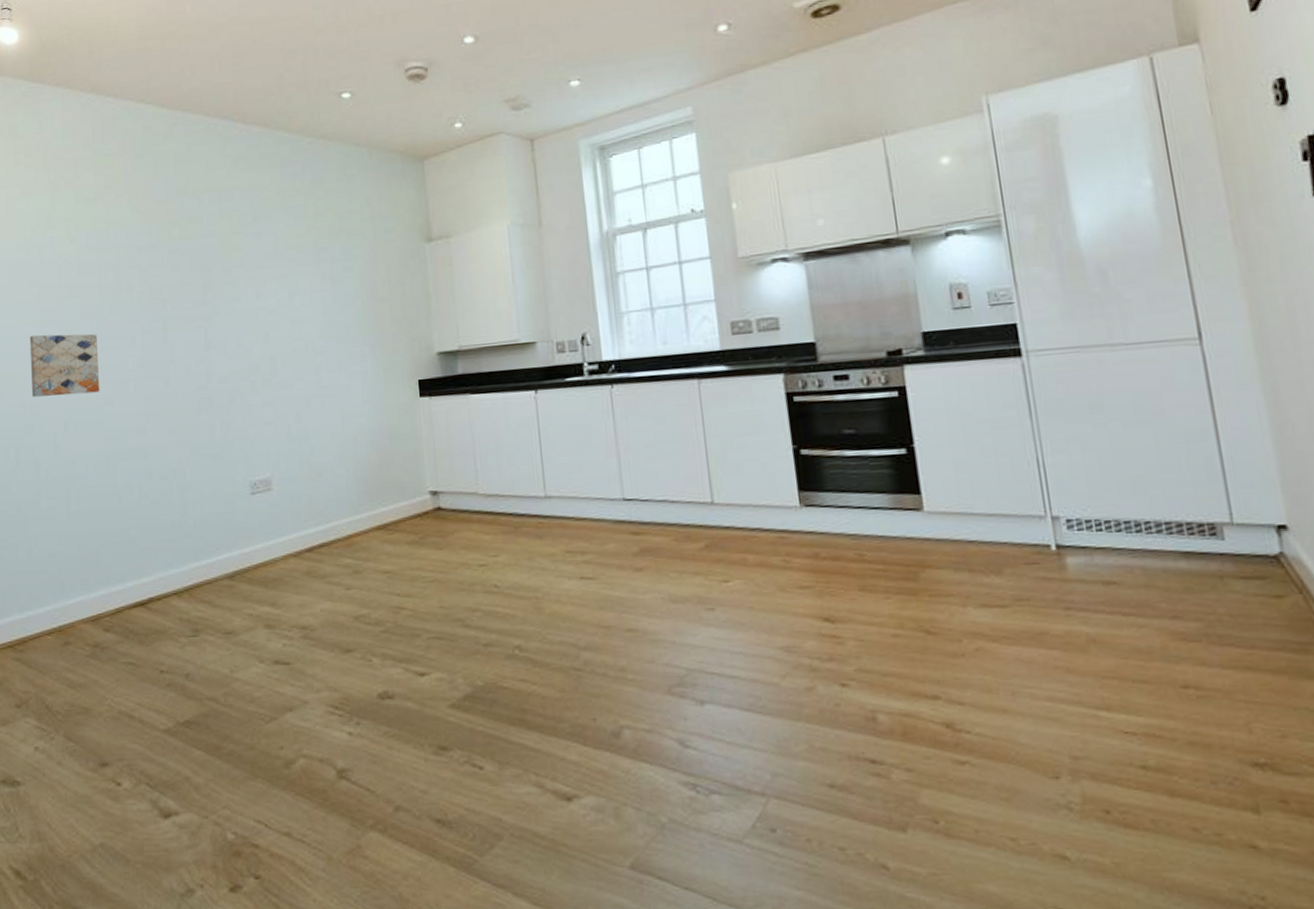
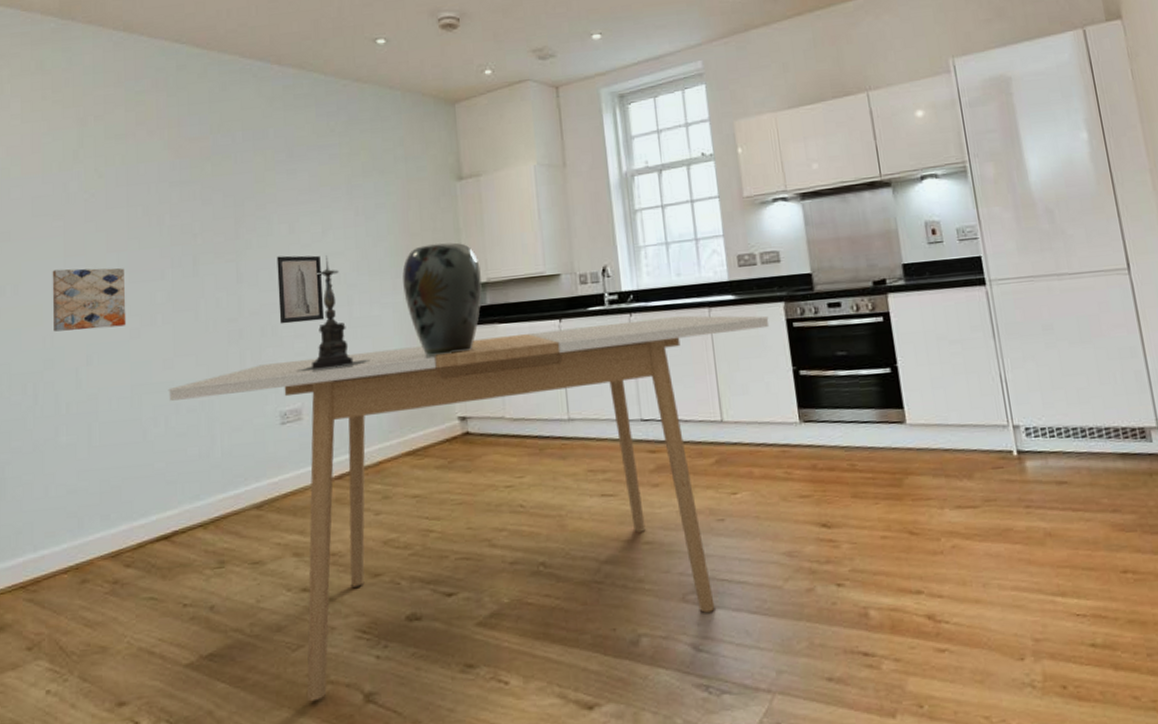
dining table: none [141,387,767,773] -> present [168,315,770,701]
wall art: none [244,321,293,392] -> present [276,255,325,324]
candle holder: none [266,322,338,441] -> present [297,255,369,371]
vase: none [371,308,453,427] -> present [402,242,482,356]

